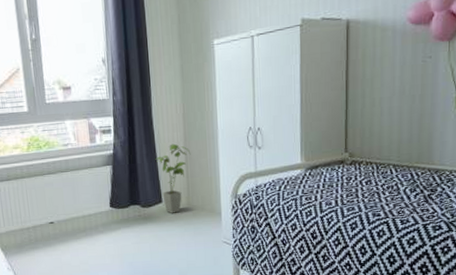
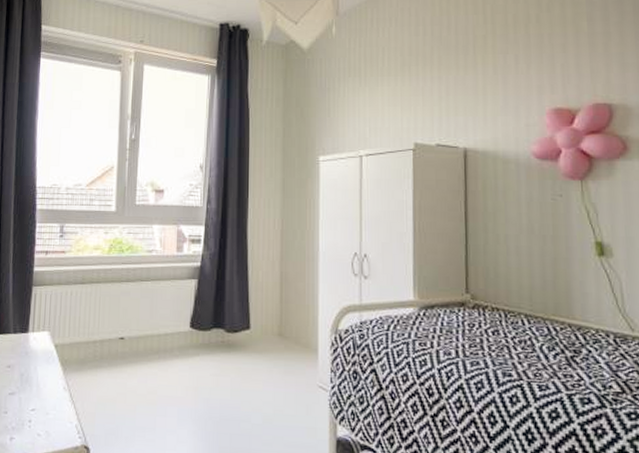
house plant: present [155,143,191,213] -> none [246,262,287,344]

